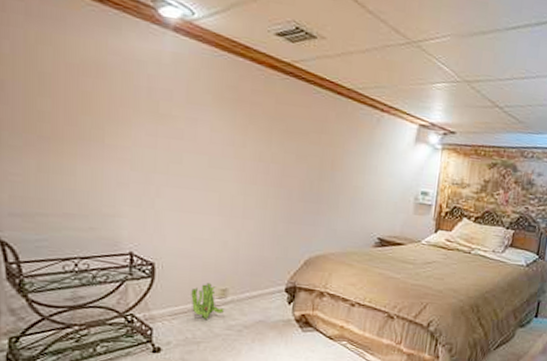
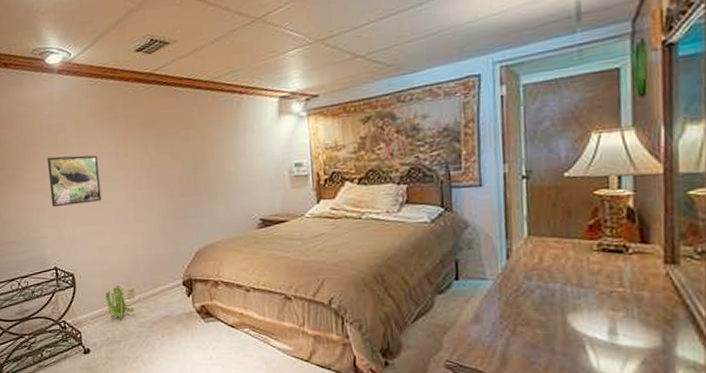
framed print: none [138,125,208,189] -> present [47,155,102,208]

